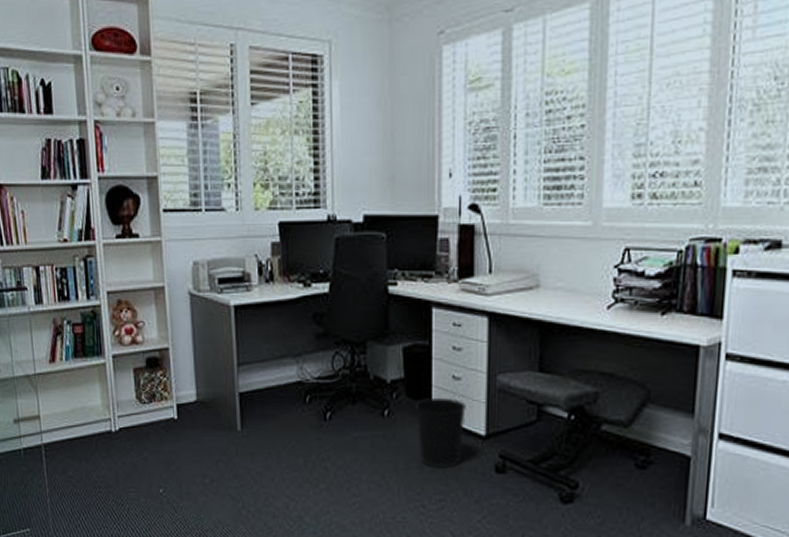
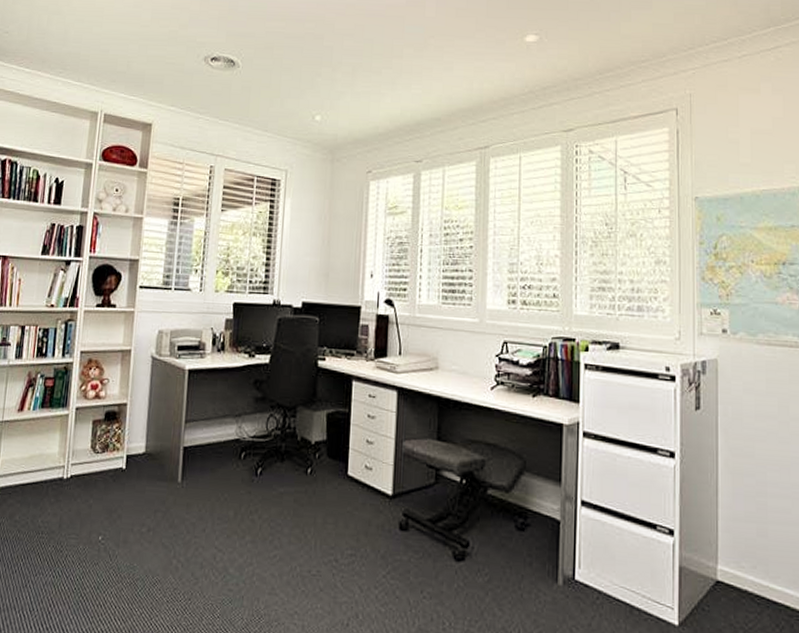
wastebasket: present [414,397,466,469] -> none [334,458,377,525]

